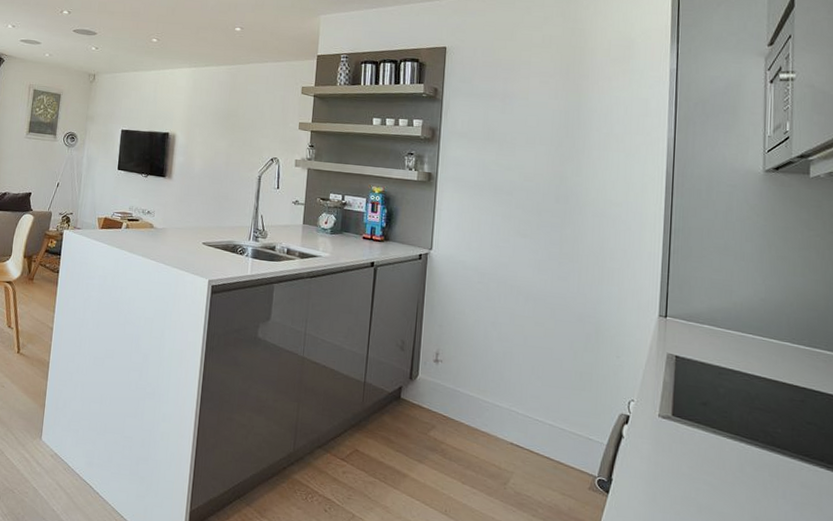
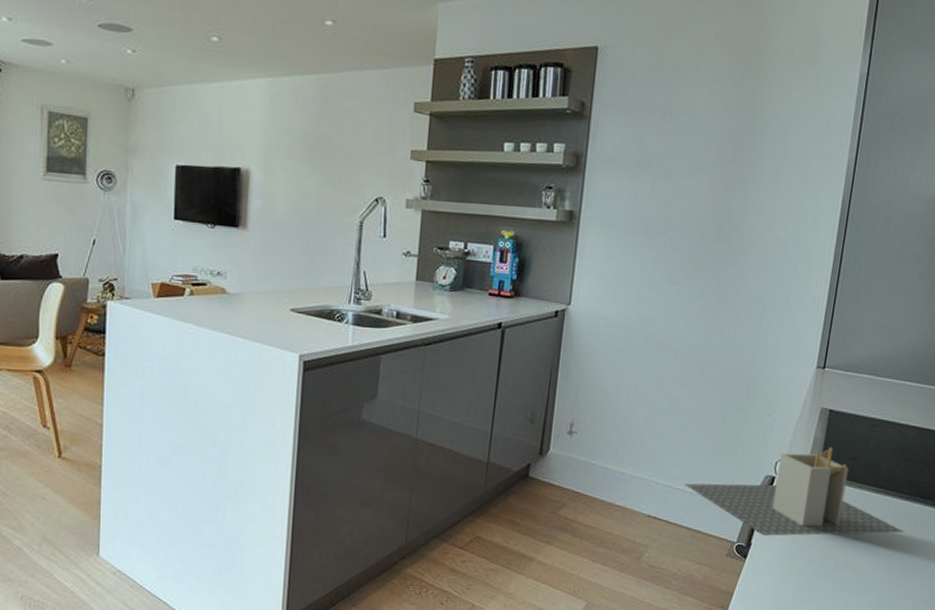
utensil holder: none [543,391,765,482] -> present [684,447,905,536]

